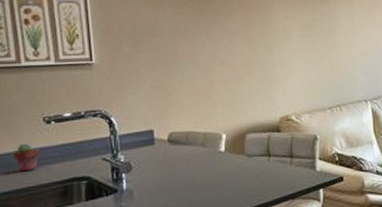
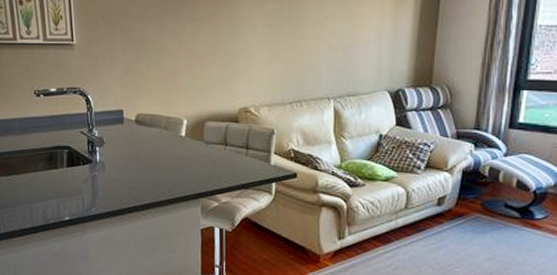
potted succulent: present [13,143,40,172] -> none [12,112,32,136]

